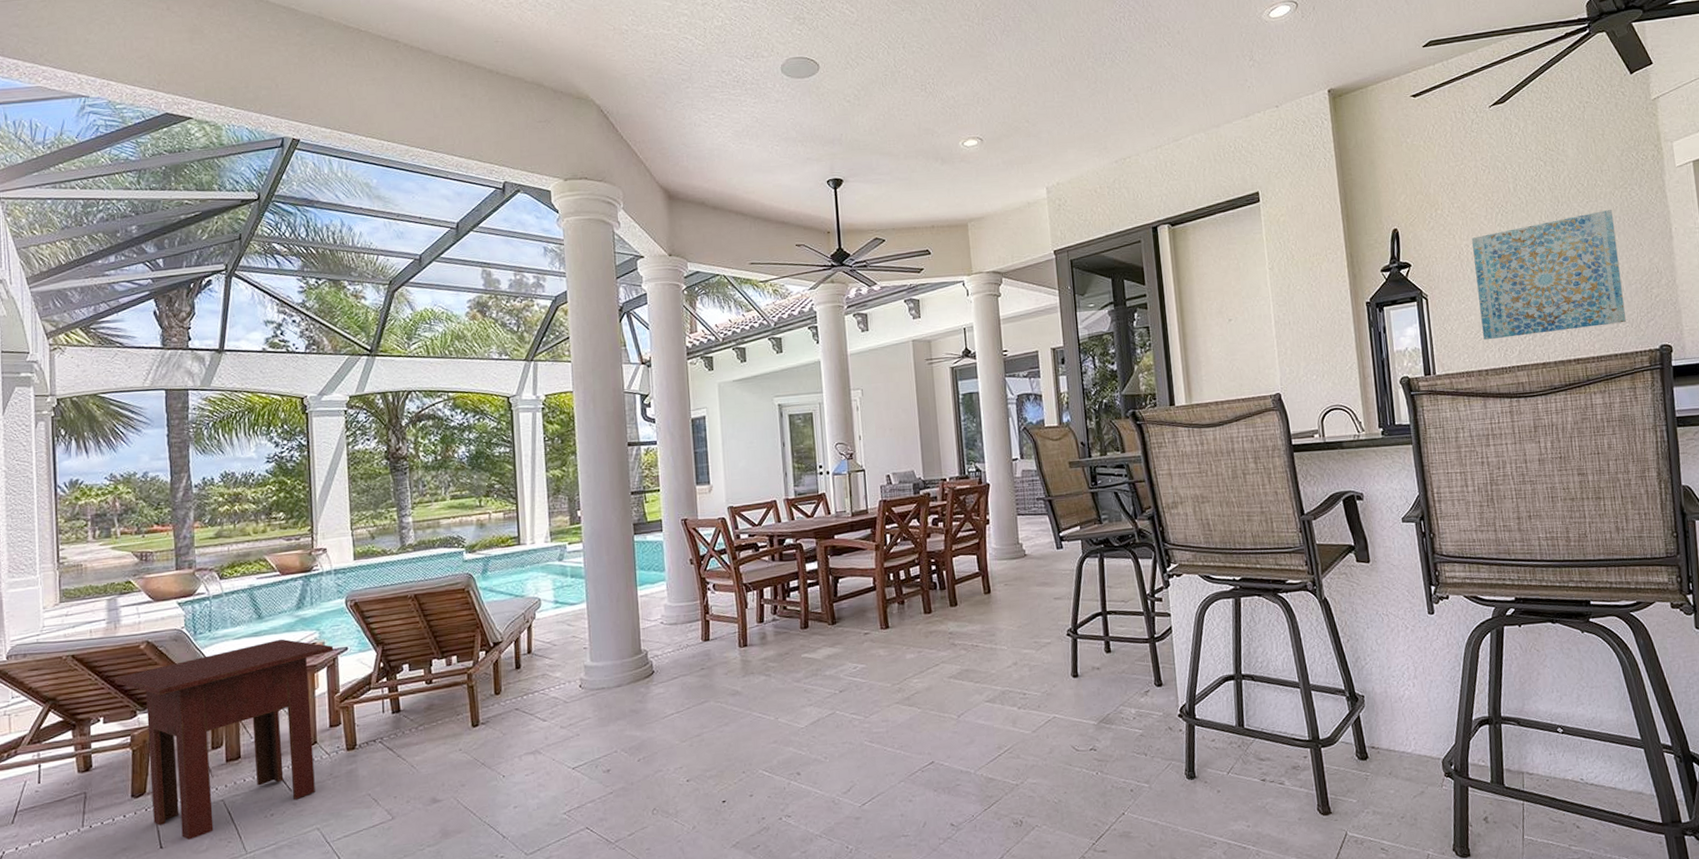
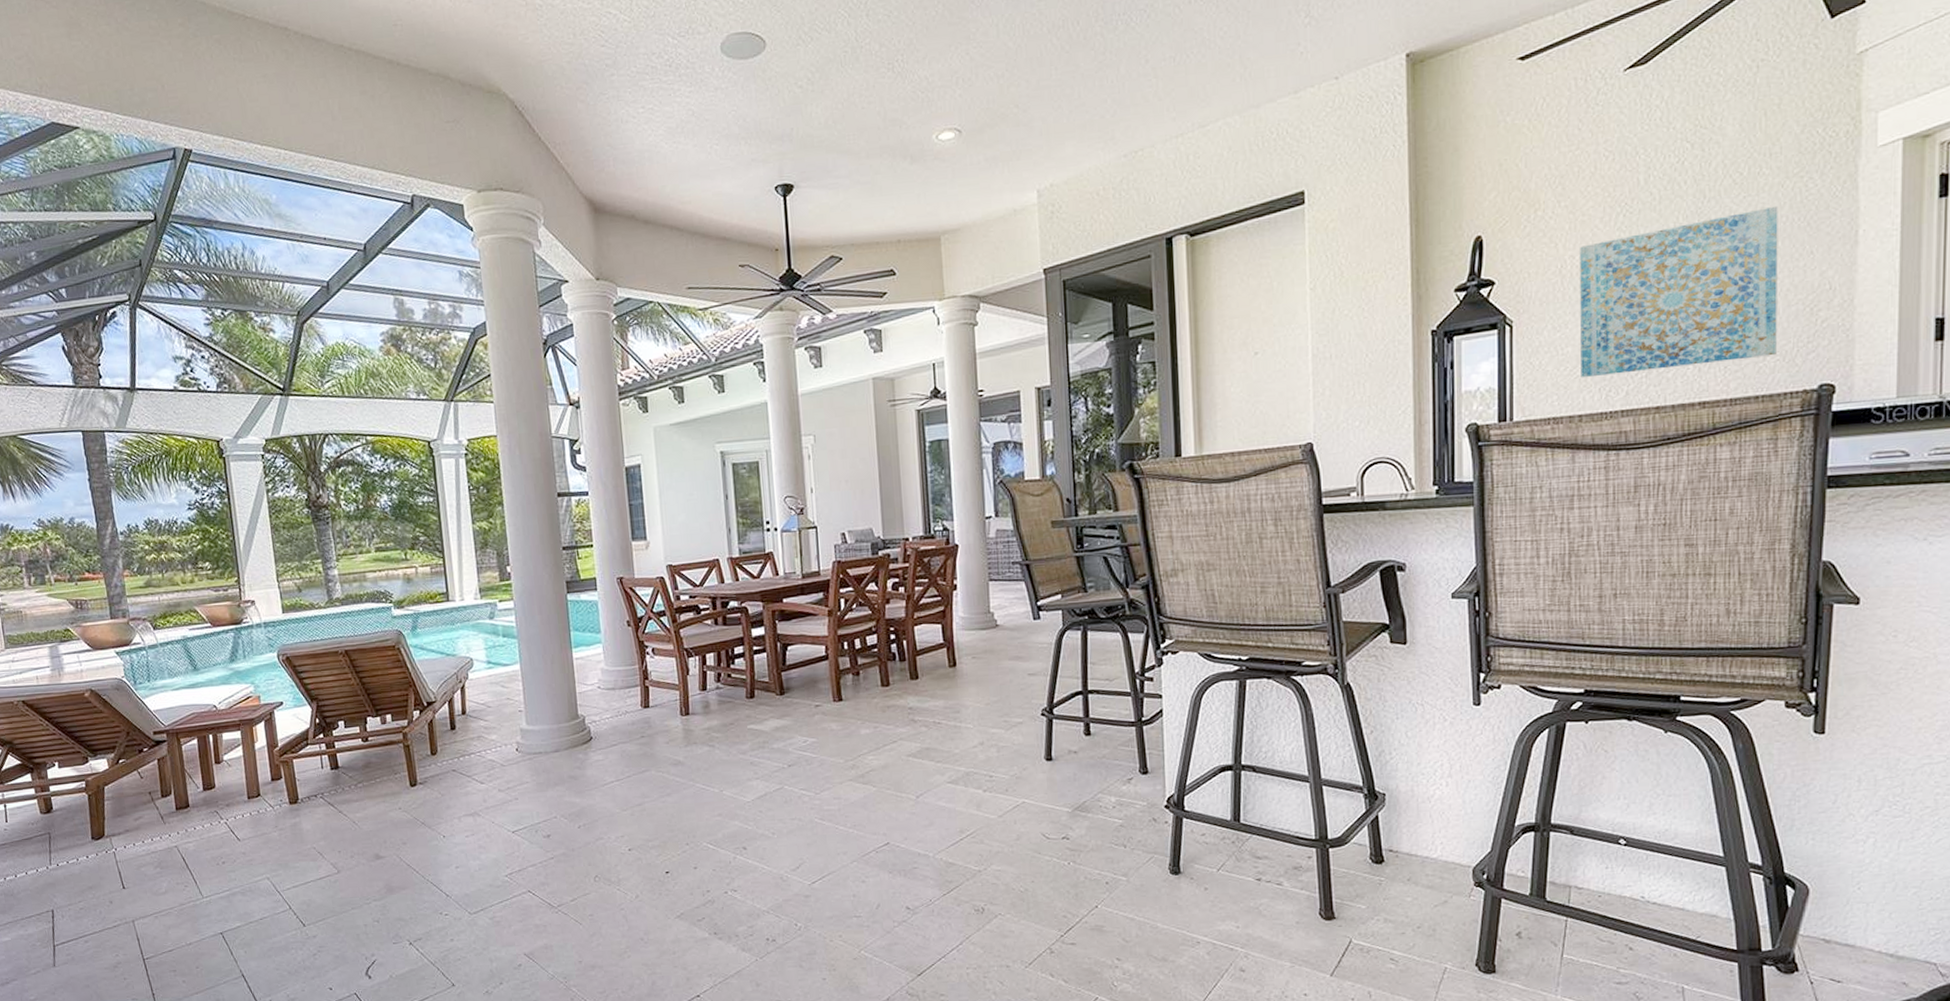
side table: present [114,639,334,840] -> none [64,691,270,882]

